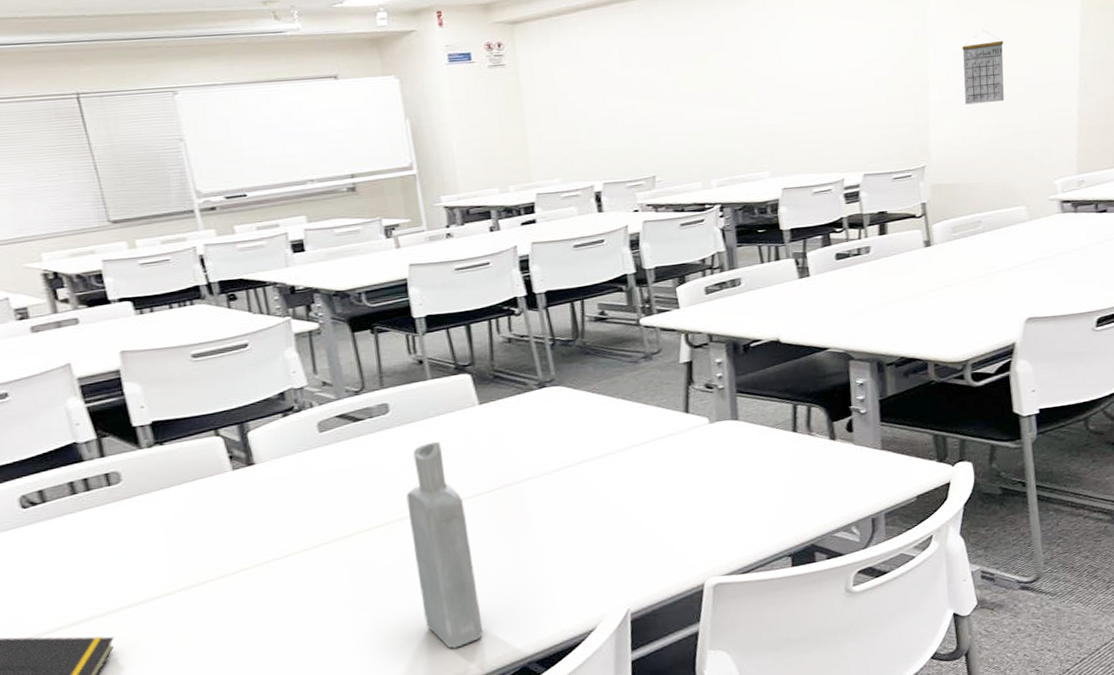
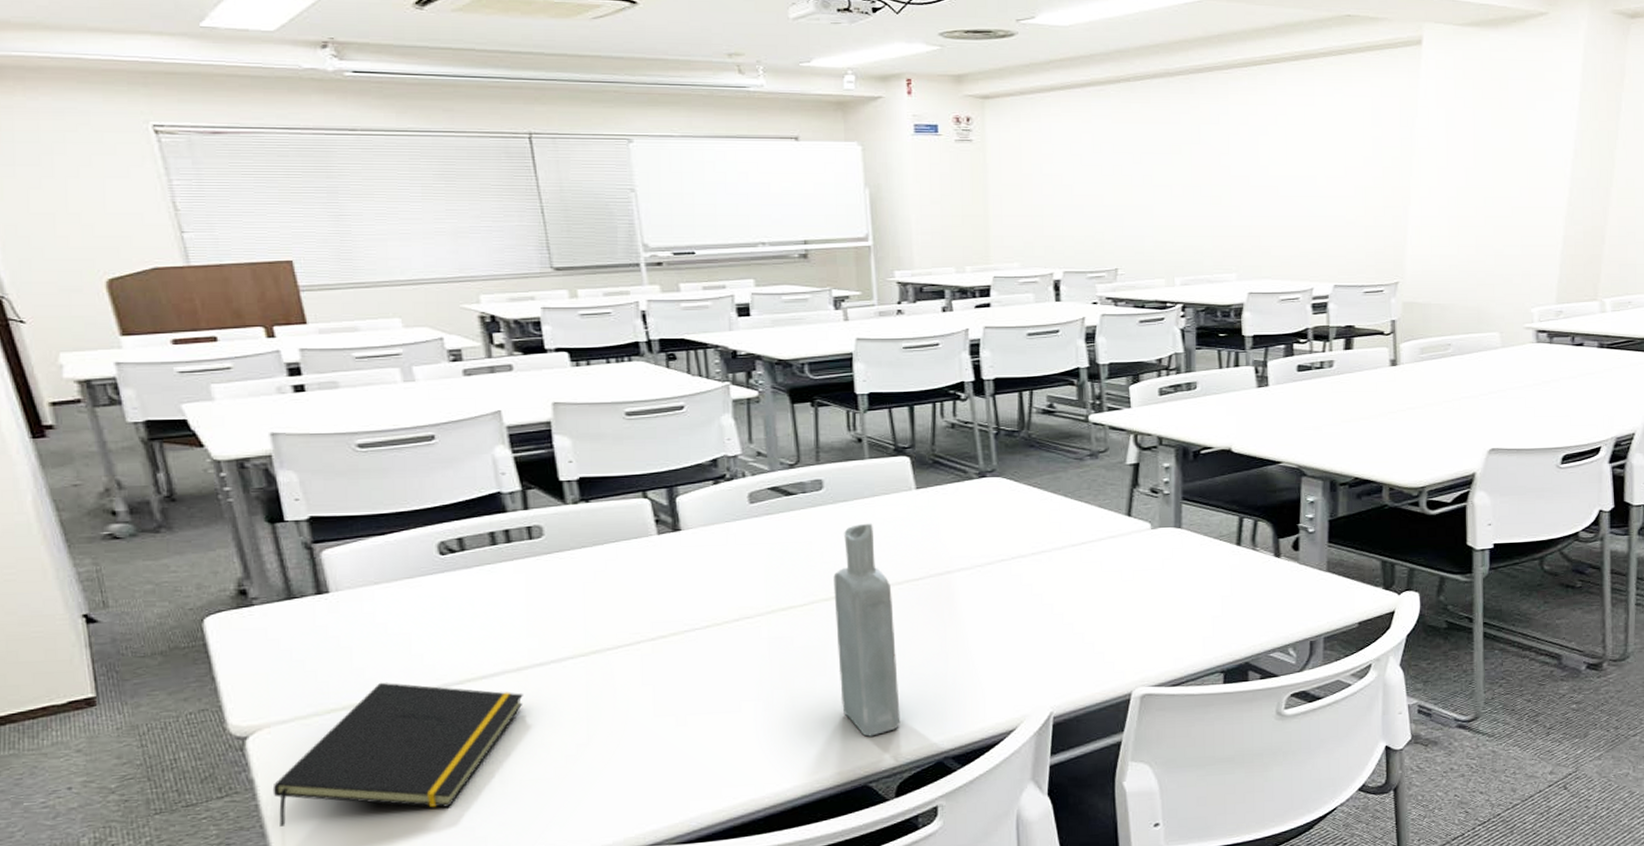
calendar: present [962,30,1005,105] -> none [1445,145,1492,222]

